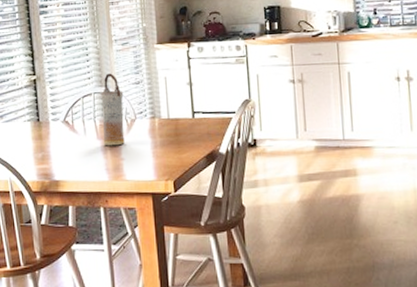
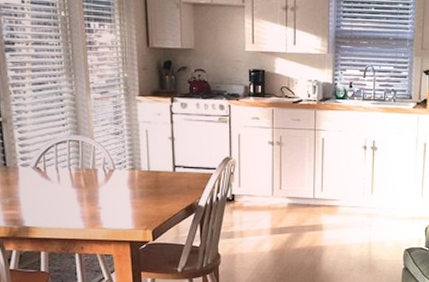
vase: present [101,73,125,146] -> none [77,122,102,195]

